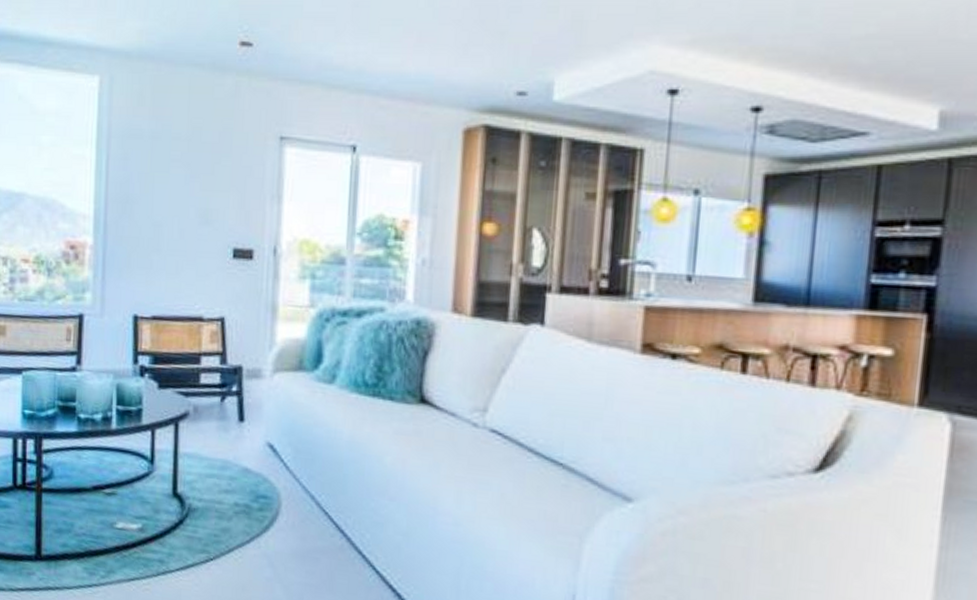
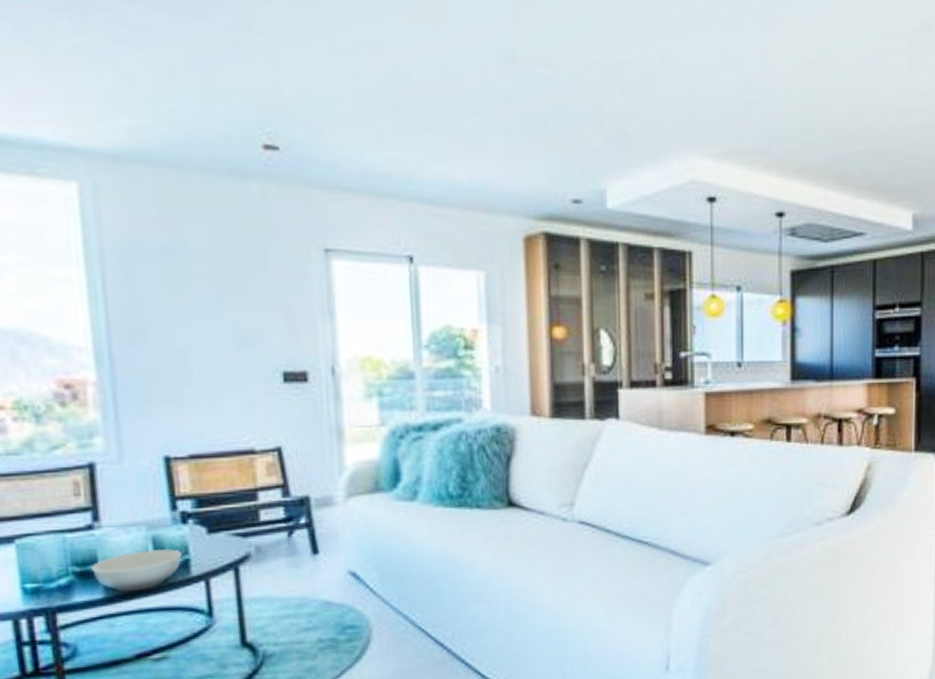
bowl: none [71,395,137,431] -> present [91,548,182,592]

